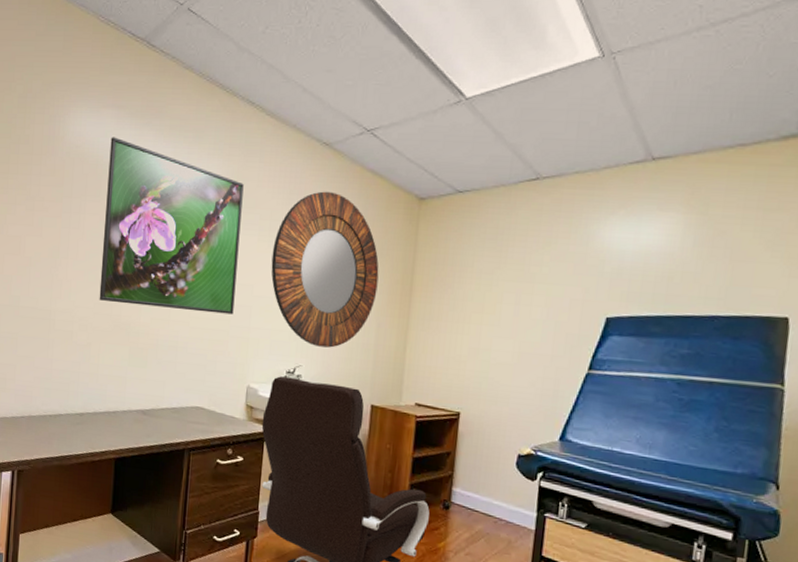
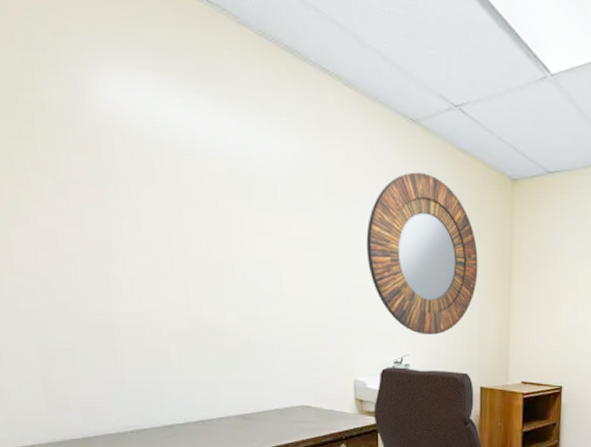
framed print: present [99,137,244,315] -> none [156,106,331,307]

